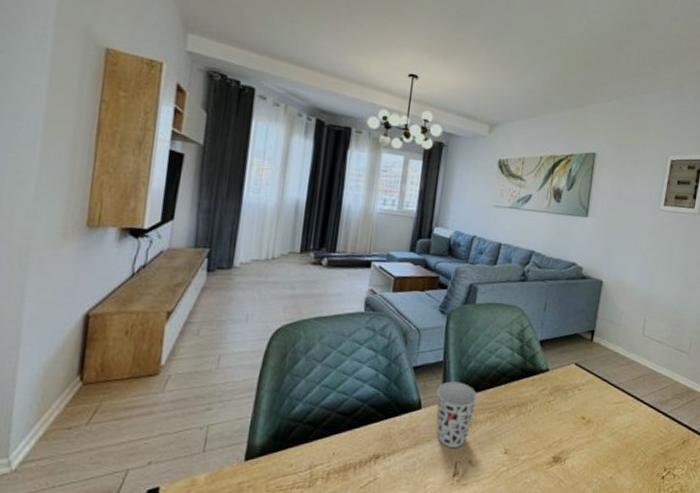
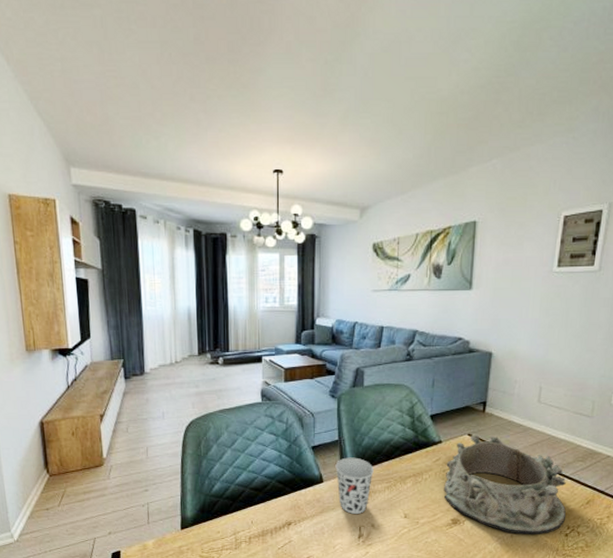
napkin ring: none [547,364,664,476] -> present [444,434,567,535]

